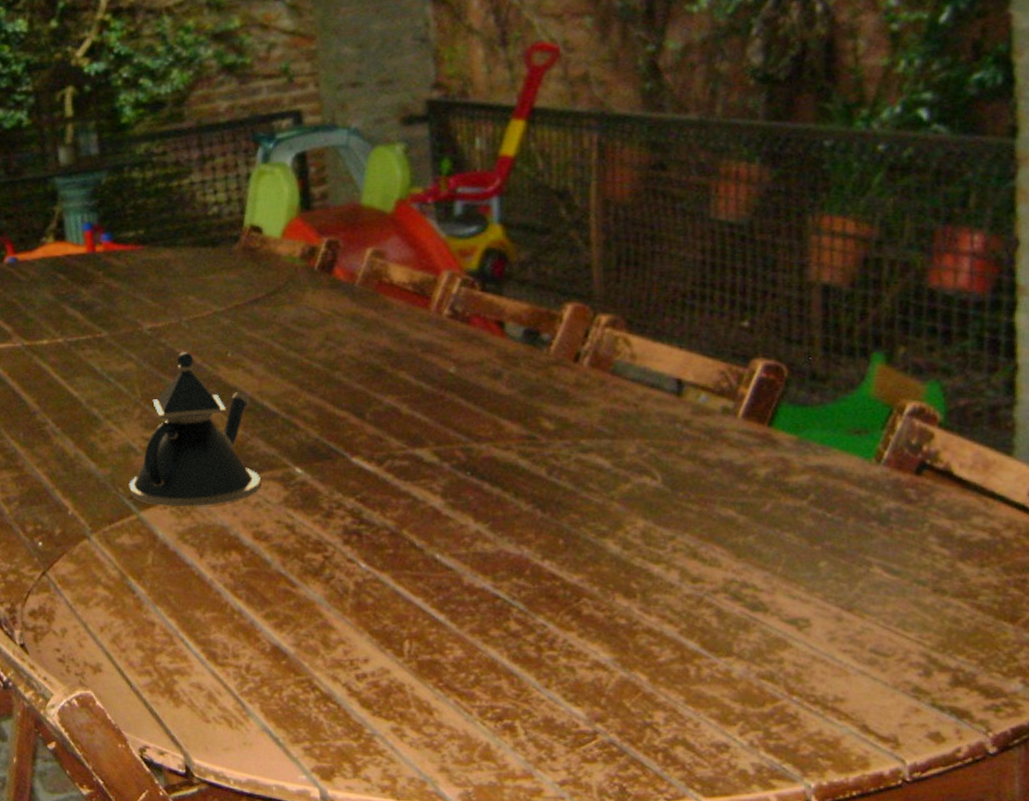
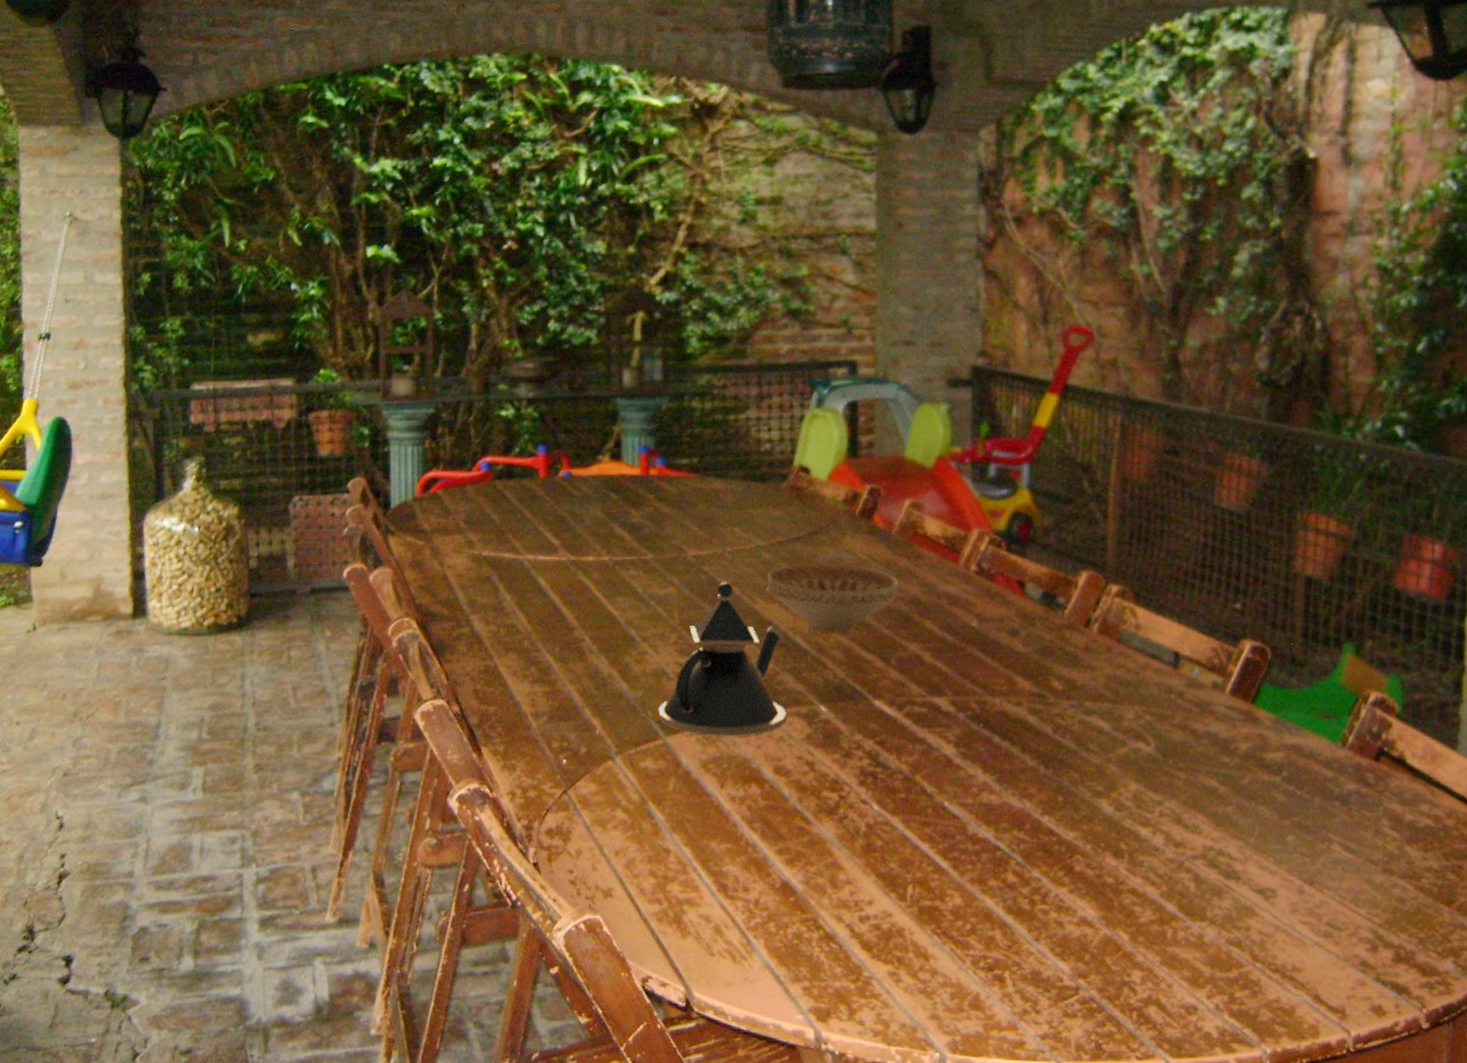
decorative bowl: none [228,322,368,395] -> present [767,564,899,634]

